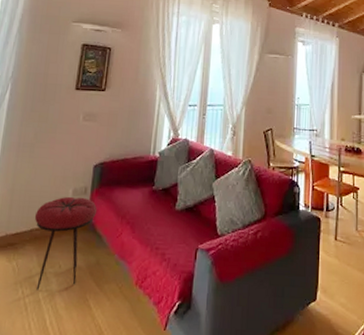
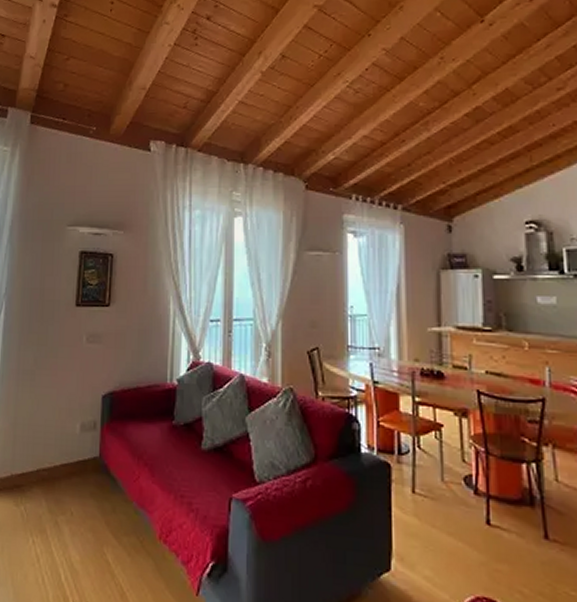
stool: present [34,196,98,290] -> none [40,432,110,540]

